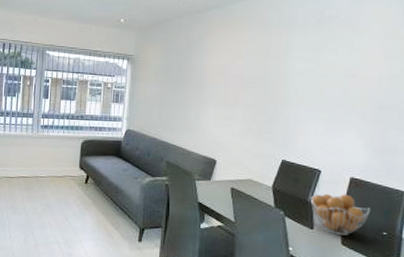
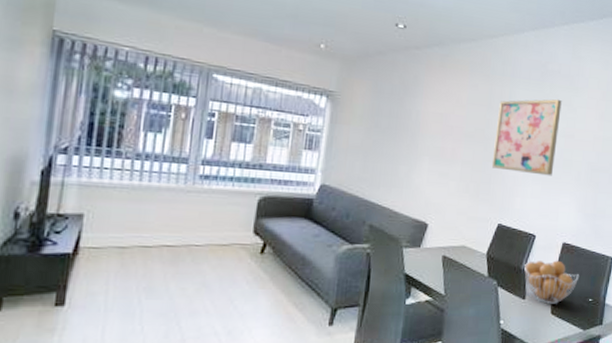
wall art: none [272,42,342,115] -> present [491,99,562,176]

